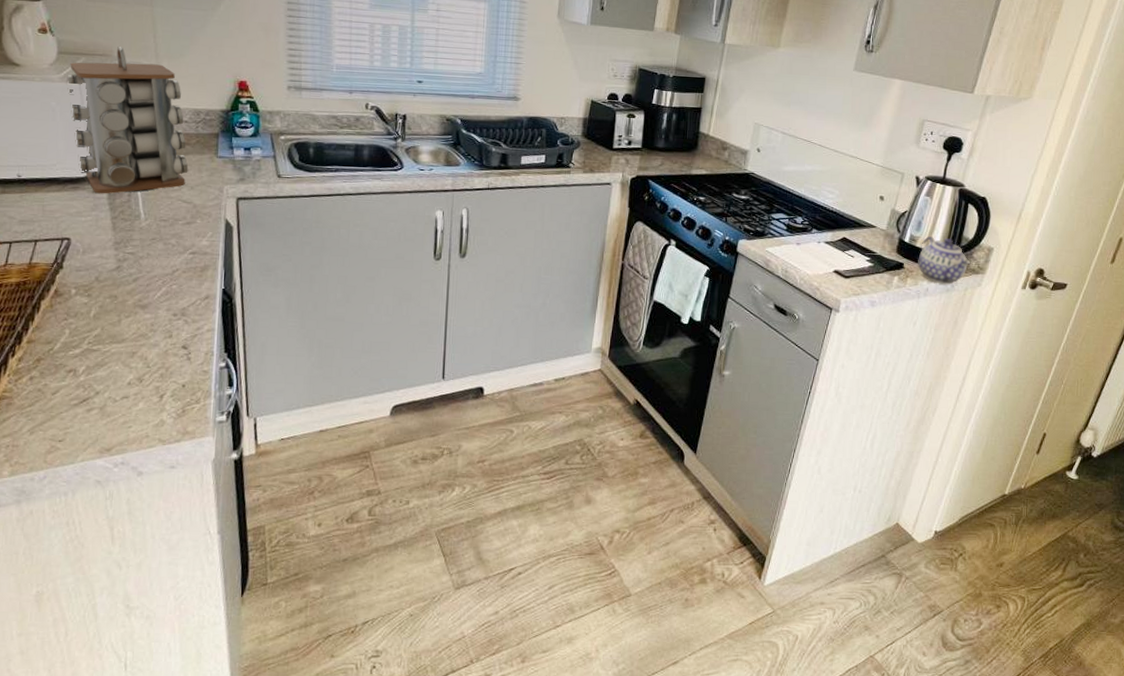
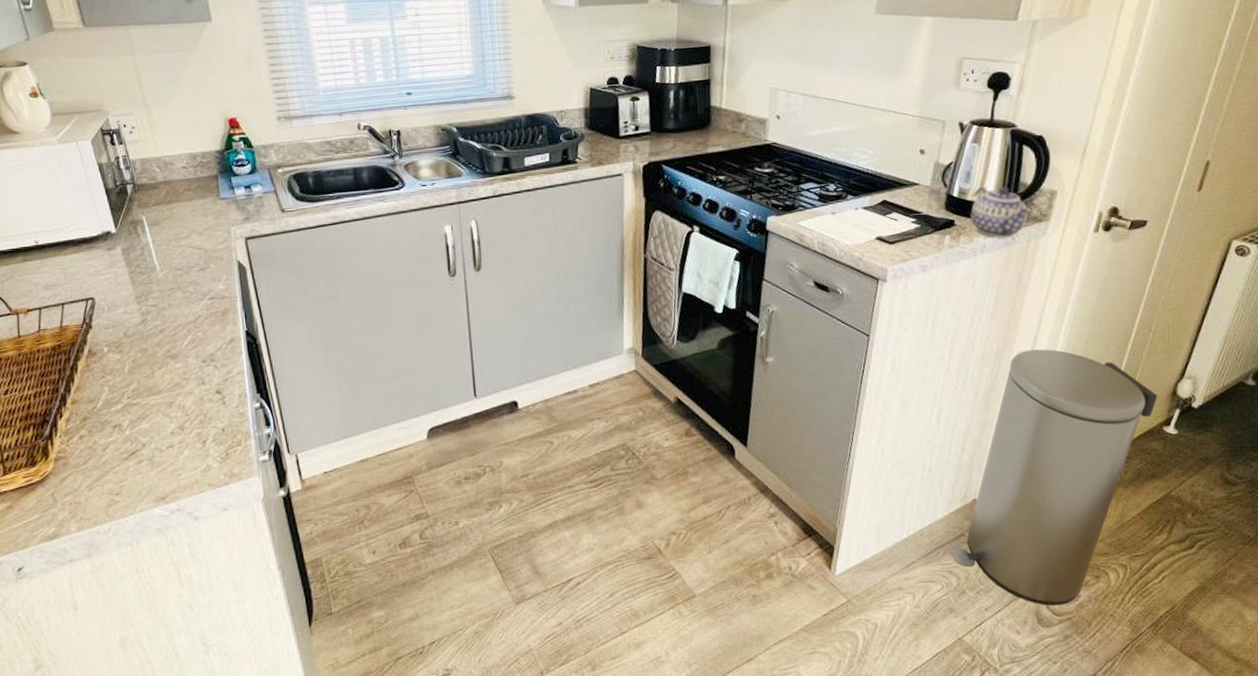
spice rack: present [66,45,189,194] -> none [64,99,194,251]
pedal bin: none [871,389,1064,631] -> present [950,349,1158,606]

